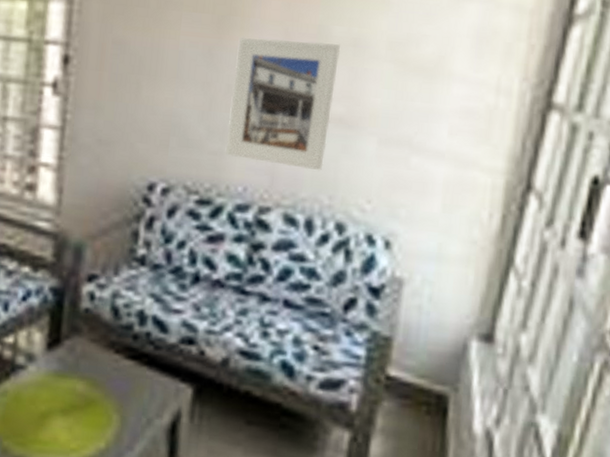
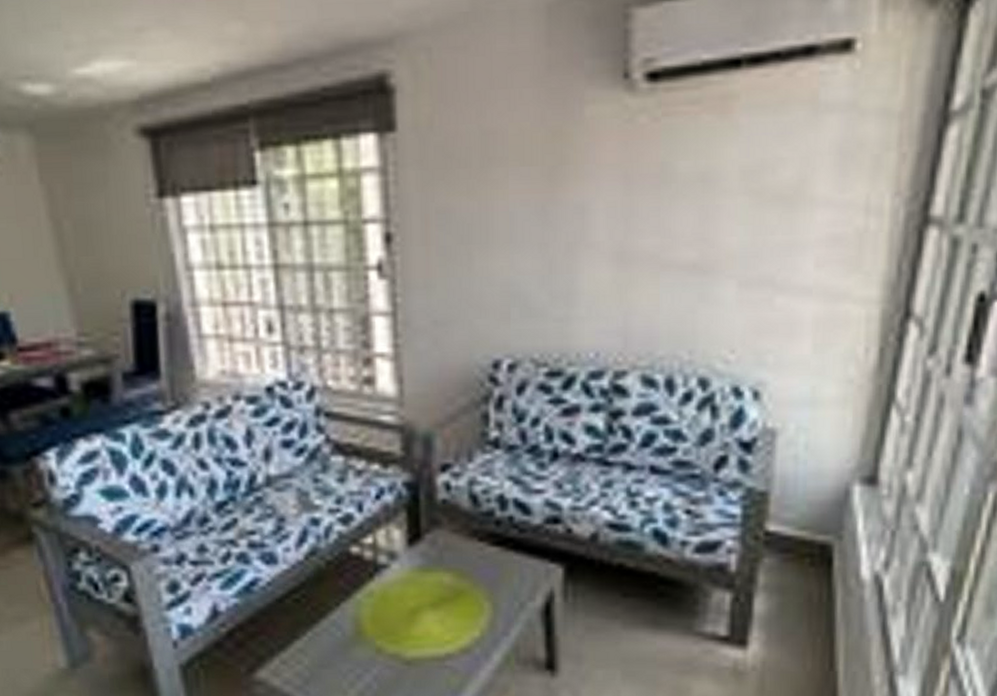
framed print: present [226,37,341,171] -> none [571,180,688,325]

